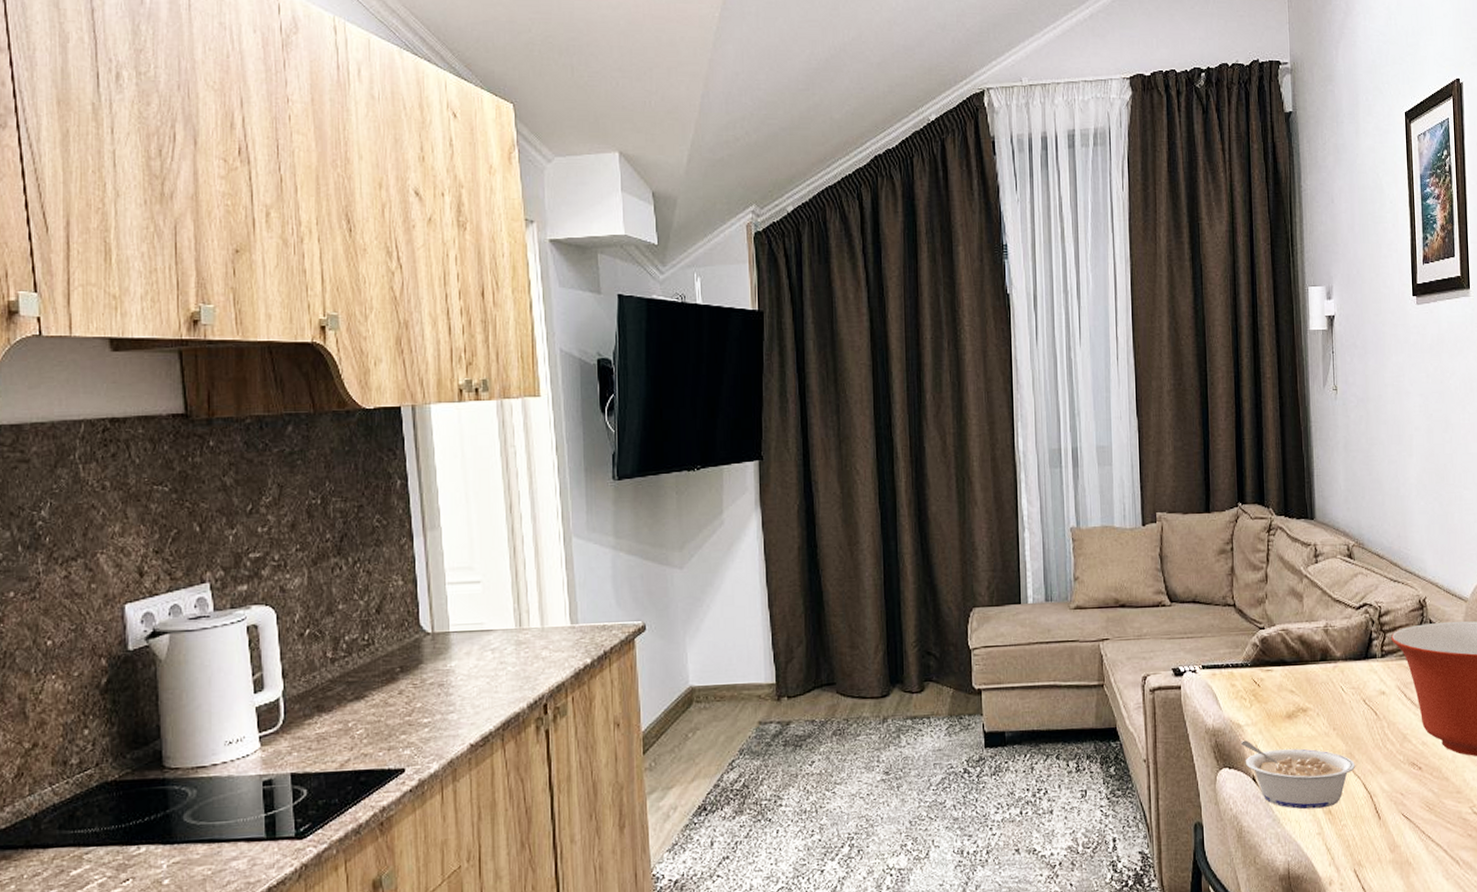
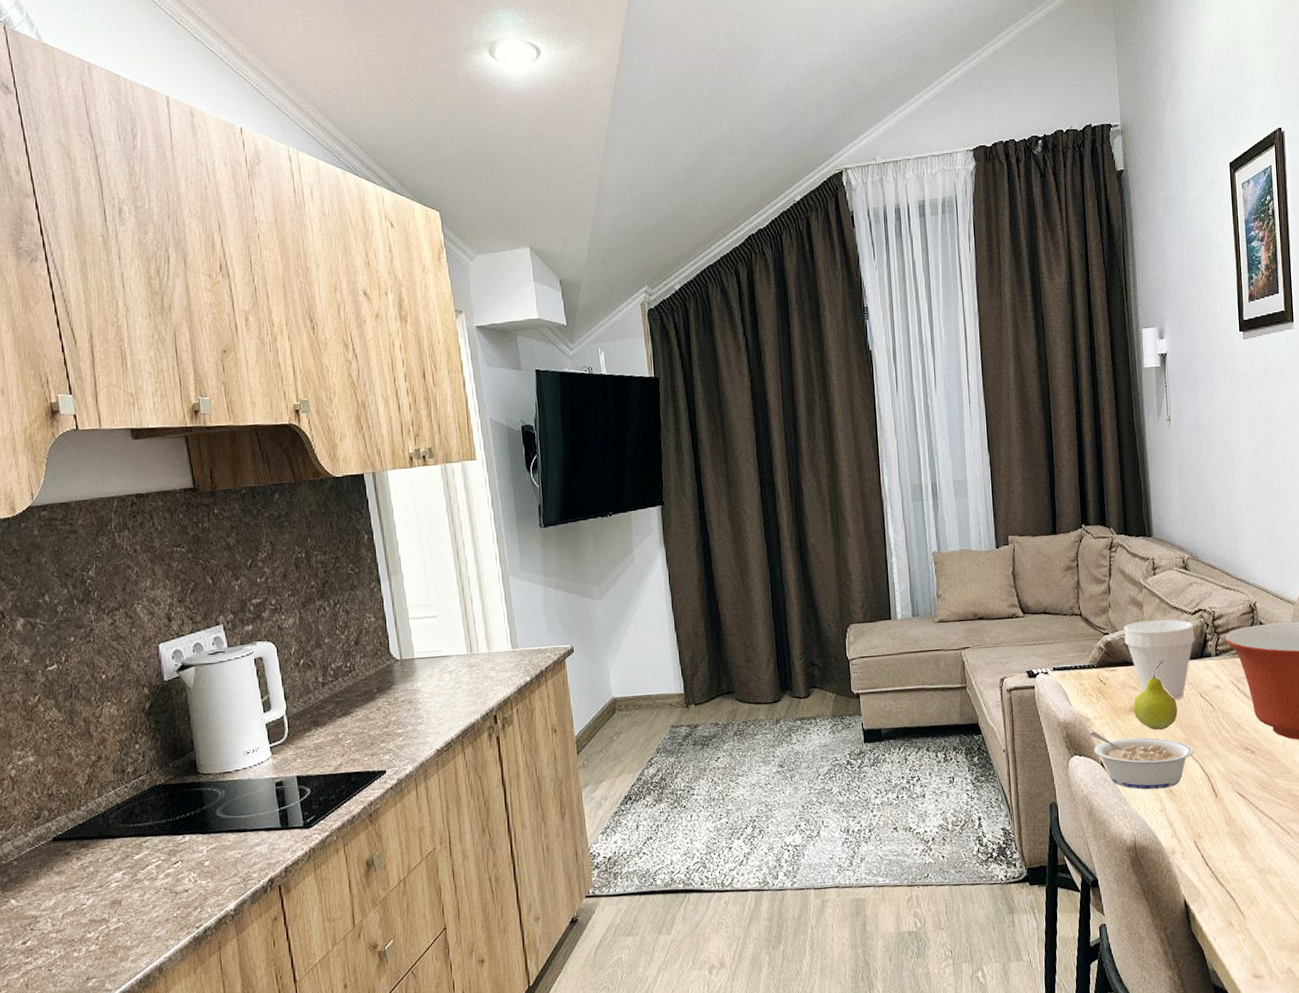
cup: none [1281,614,1359,706] -> present [1123,619,1195,700]
fruit: none [1290,660,1339,741] -> present [1133,660,1178,731]

